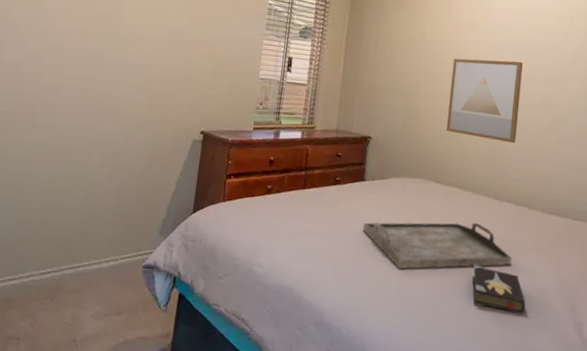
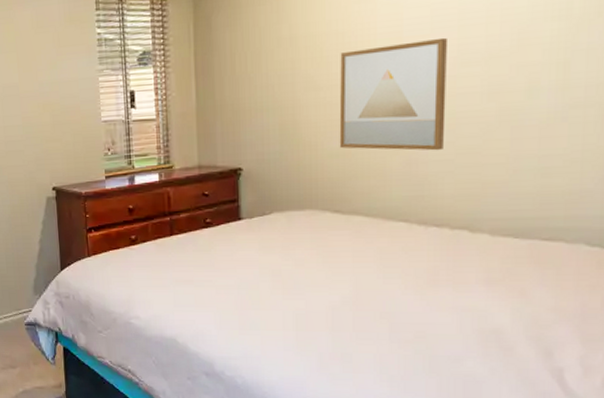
serving tray: present [363,222,512,269] -> none [246,256,449,315]
hardback book: present [472,265,526,314] -> none [393,305,474,360]

